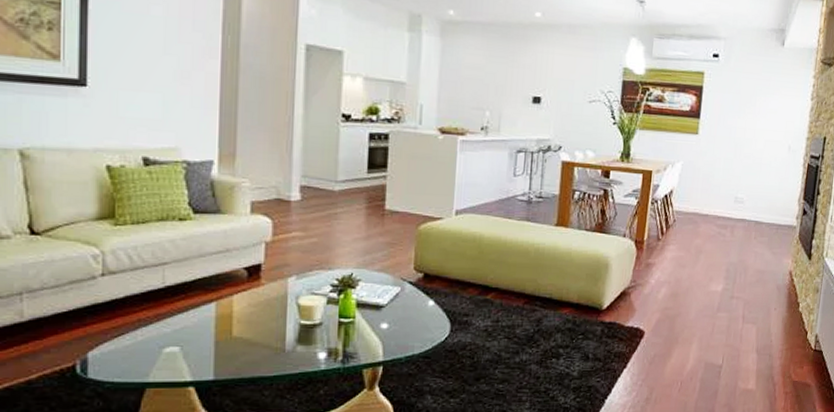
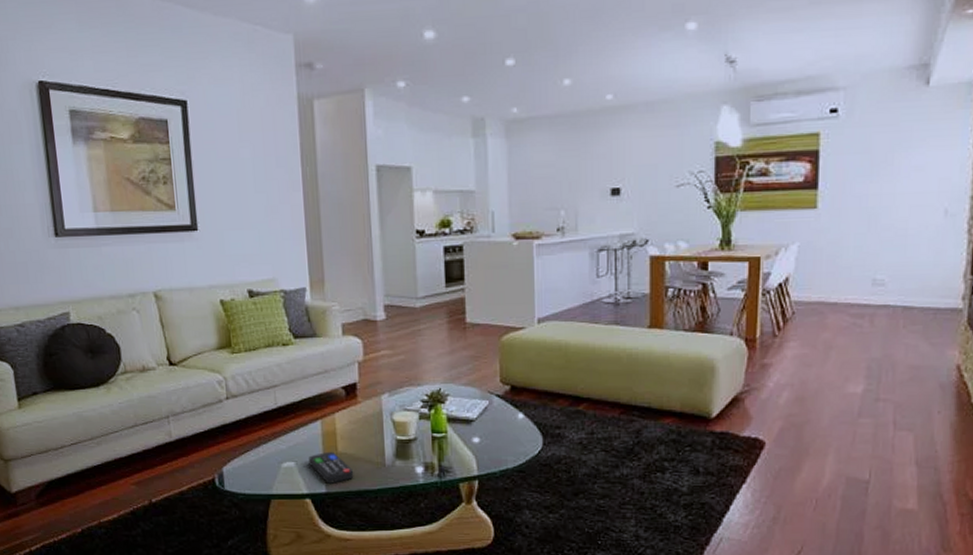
remote control: none [196,335,249,370] -> present [308,451,354,484]

